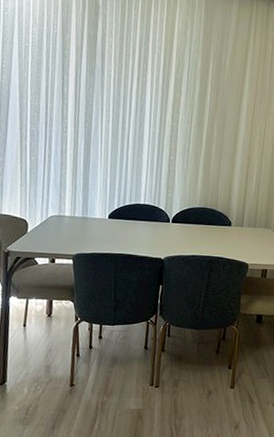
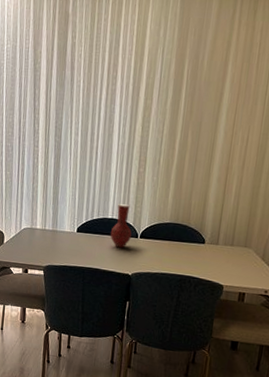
vase: none [142,189,164,233] -> present [110,203,132,248]

